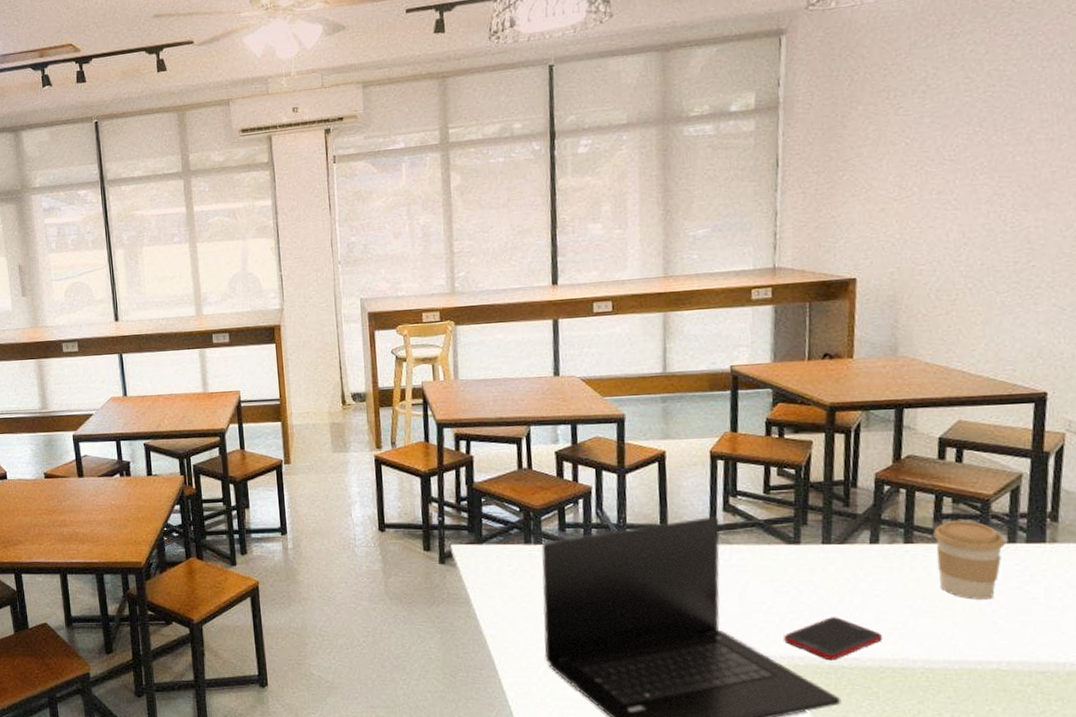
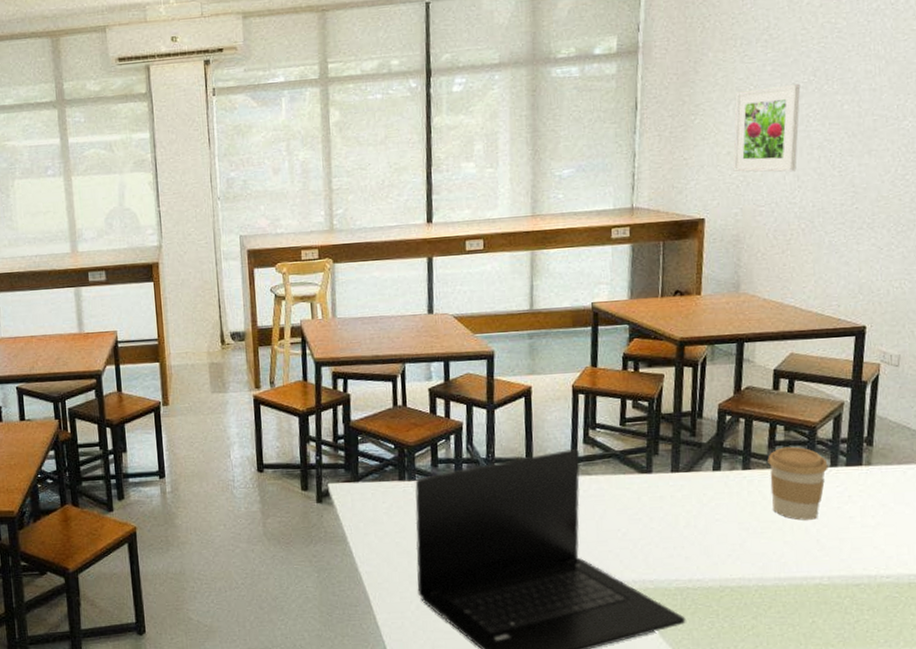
cell phone: present [784,617,882,661] -> none [636,541,722,583]
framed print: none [887,135,965,230] -> present [733,83,801,173]

